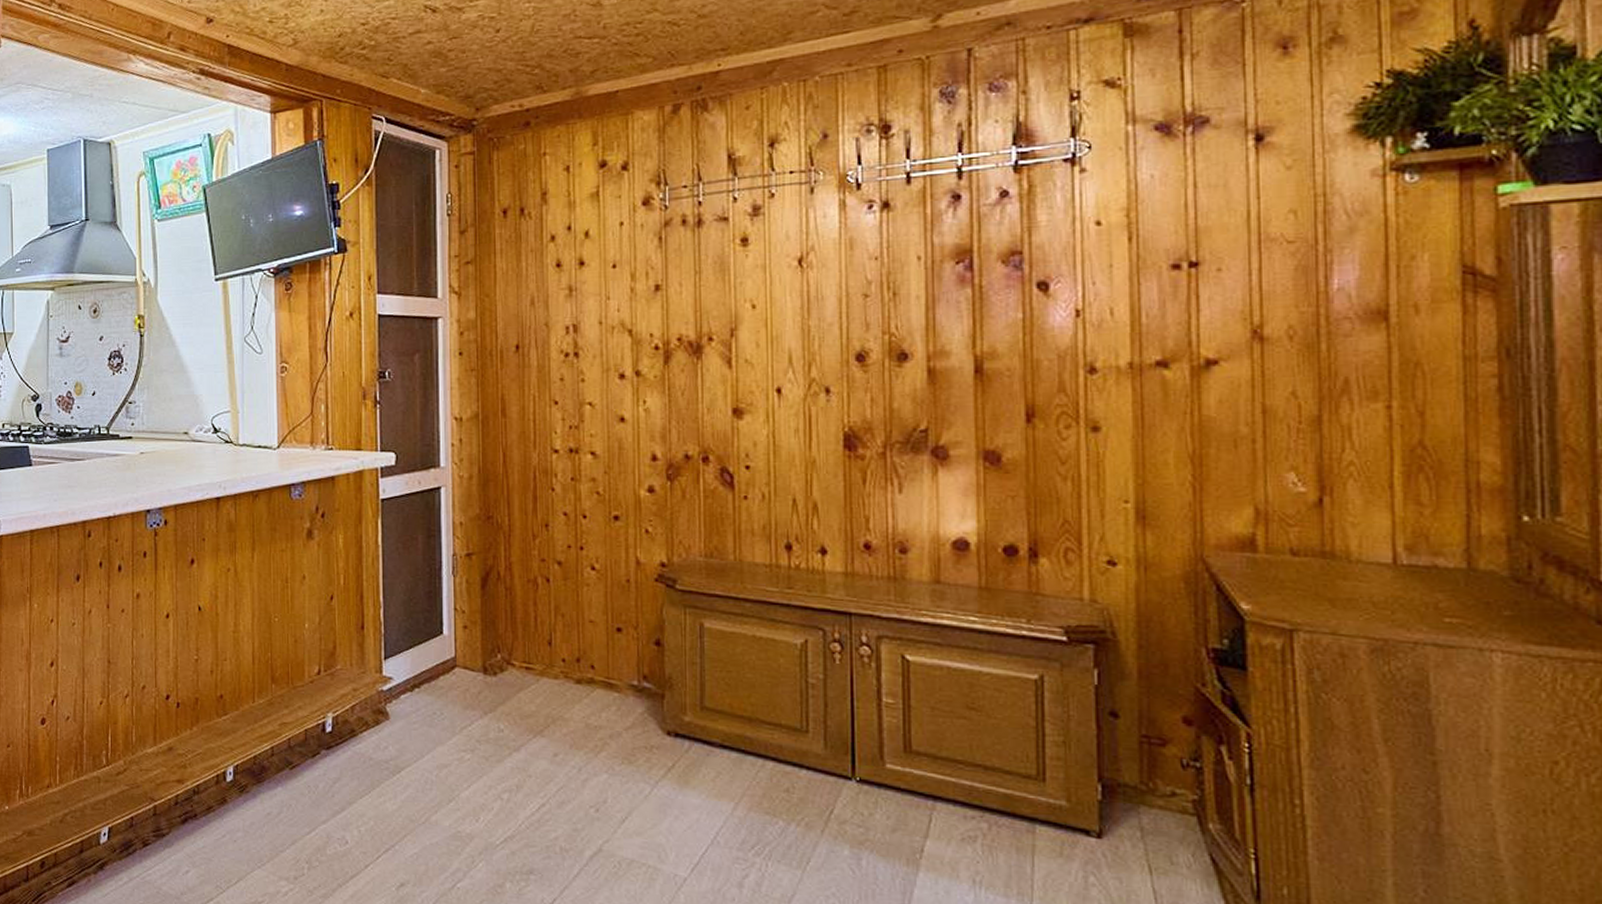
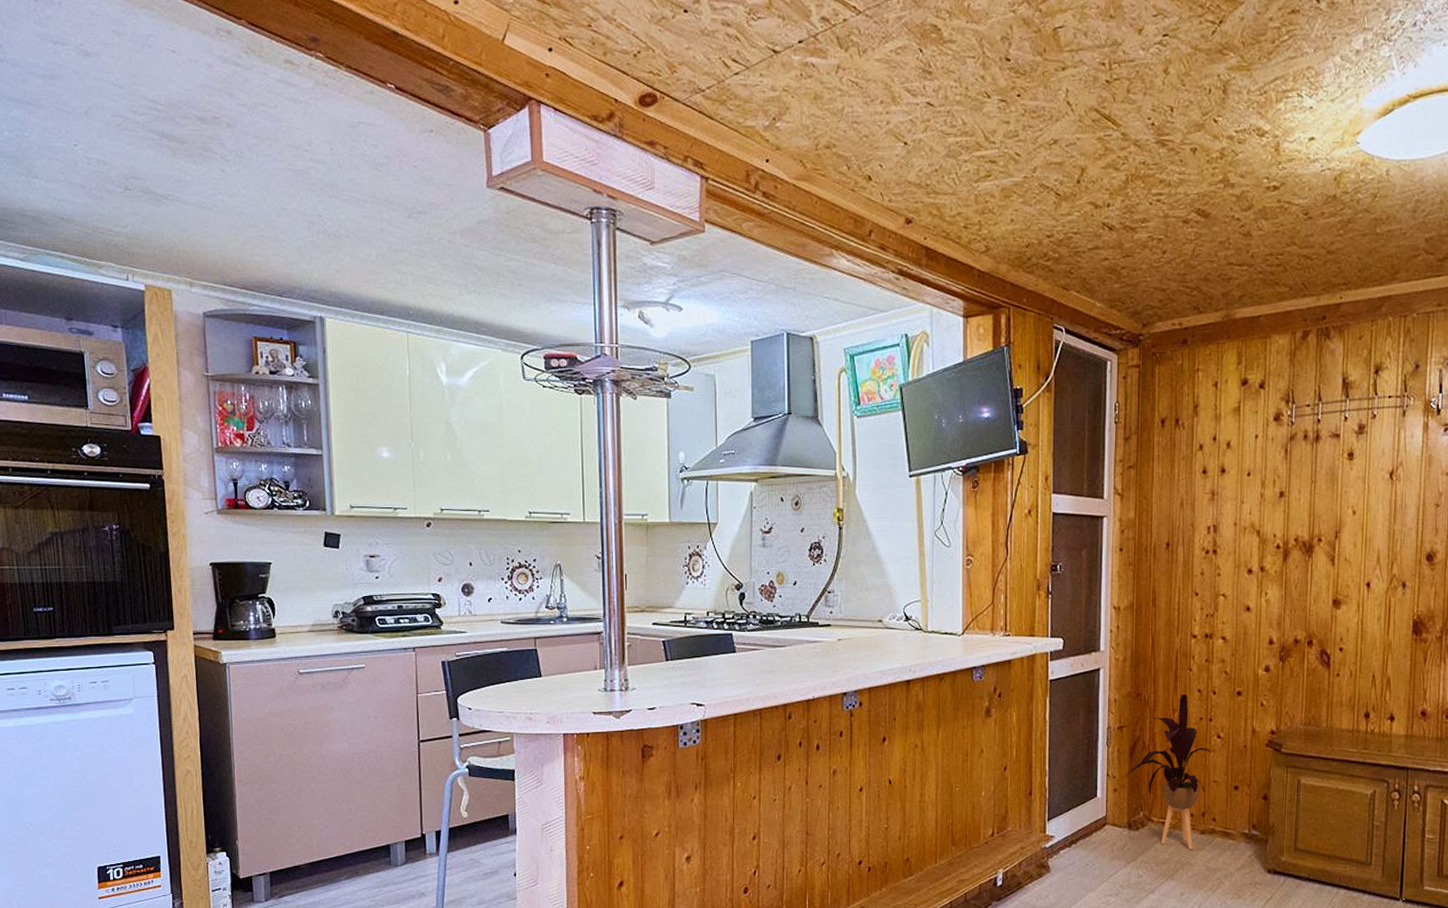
house plant: none [478,517,585,701] -> present [1126,694,1212,849]

